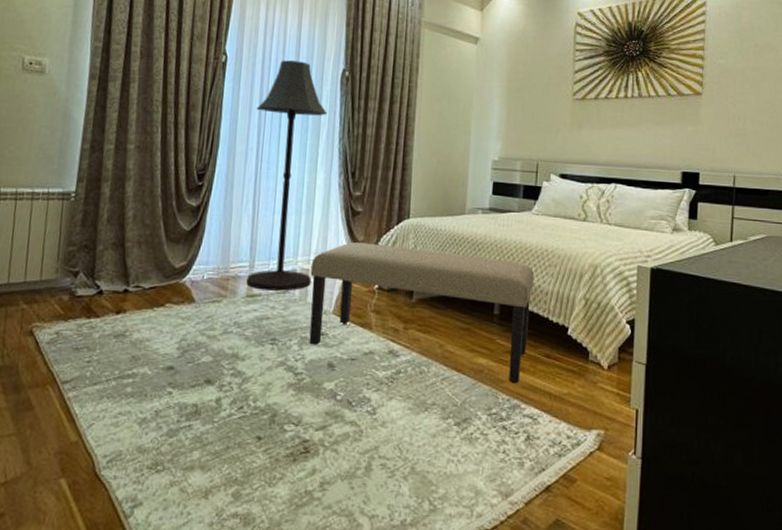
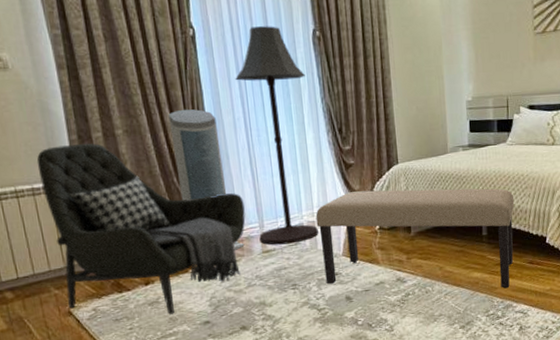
armchair: none [32,153,239,352] -> present [36,143,246,315]
air purifier: none [175,132,230,289] -> present [168,109,245,250]

